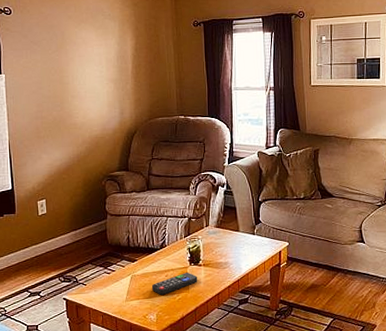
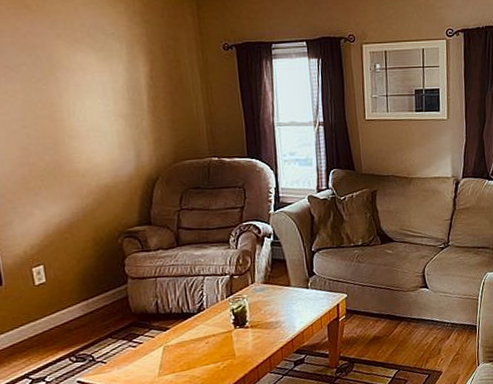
remote control: present [151,273,198,295] -> none [189,336,245,365]

